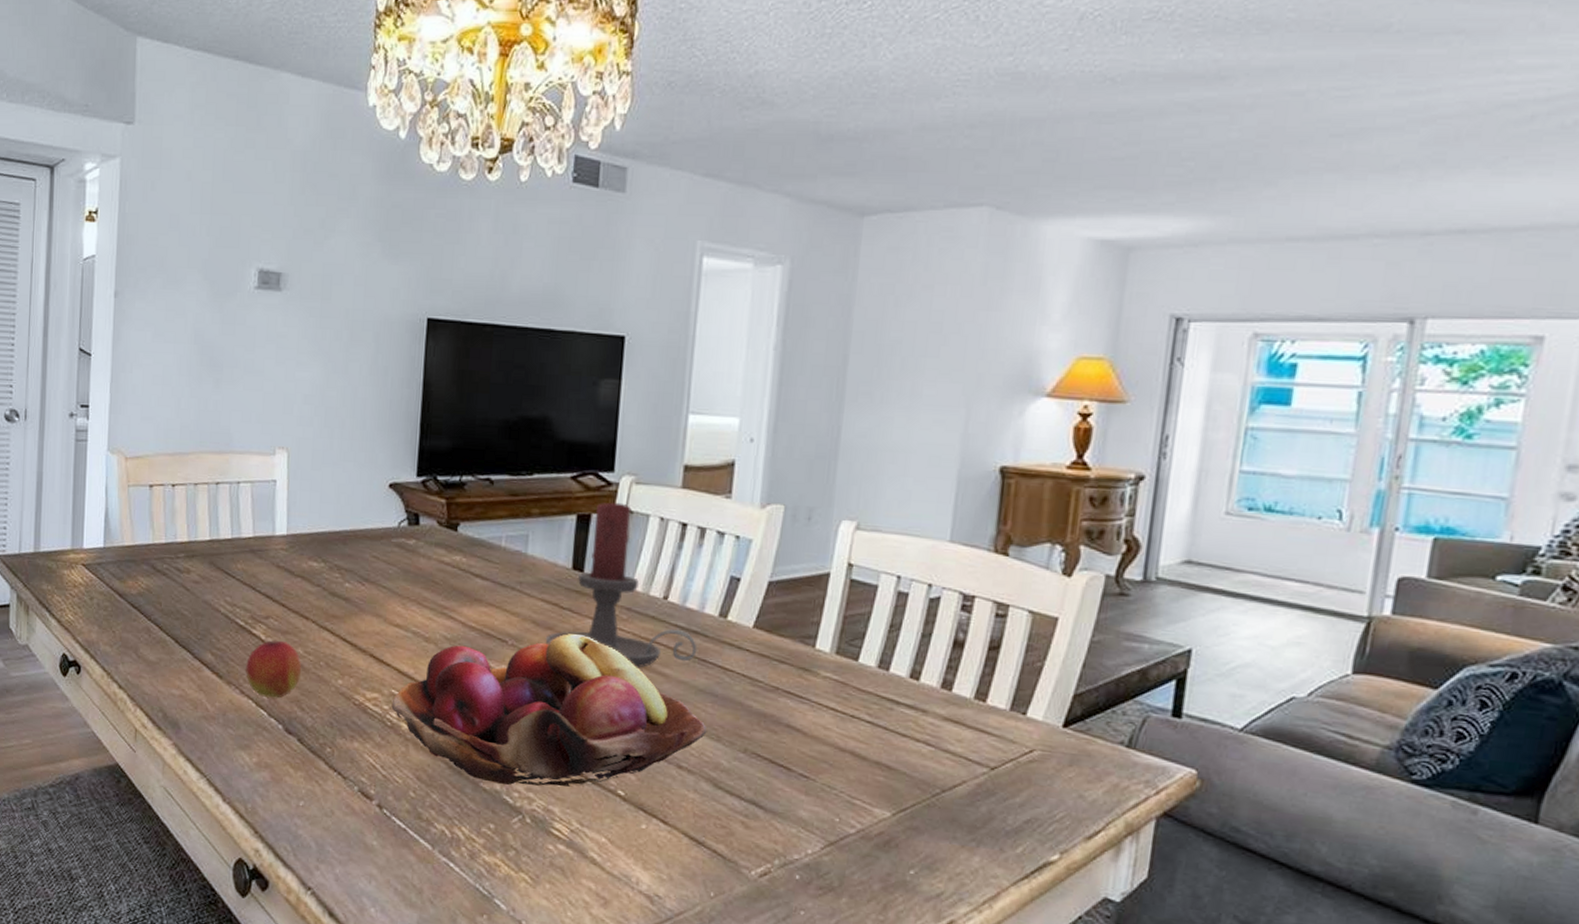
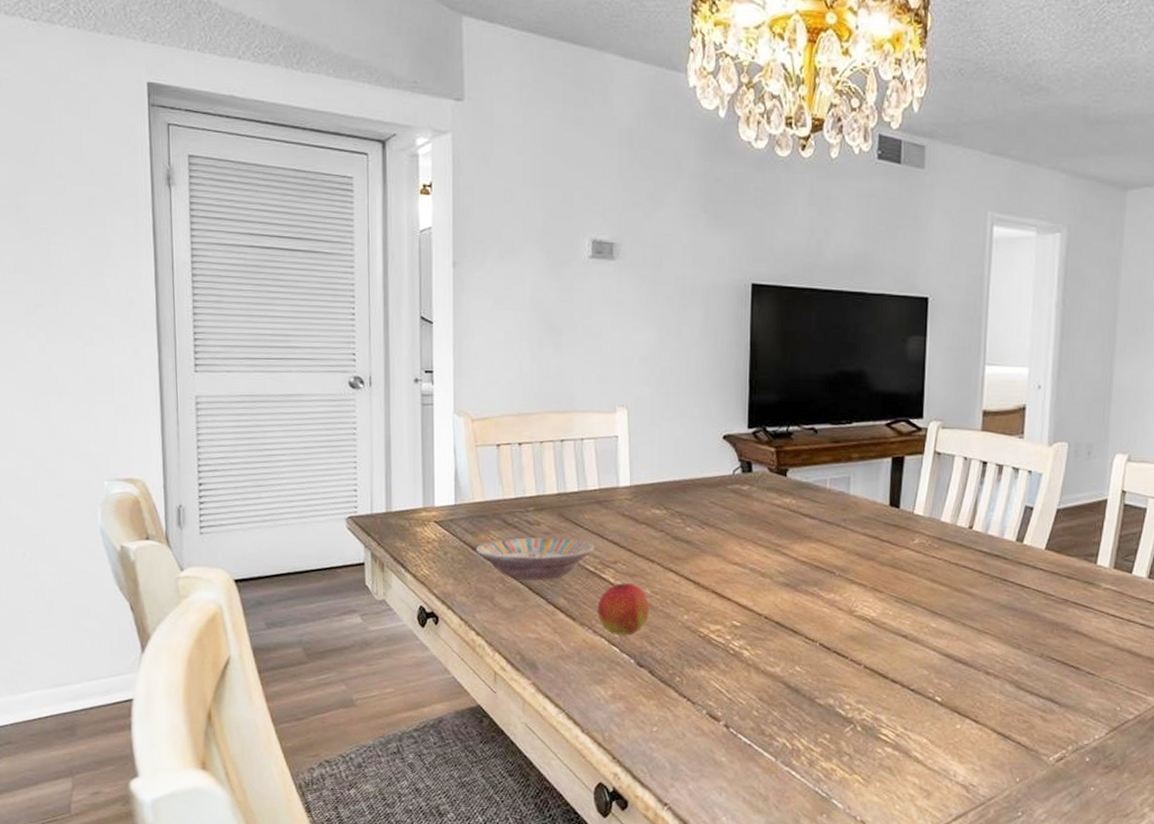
bowl: none [123,585,246,633] -> present [476,537,594,581]
fruit basket: present [391,633,708,787] -> none [733,563,1010,699]
candle holder: present [545,502,698,668] -> none [868,445,999,590]

